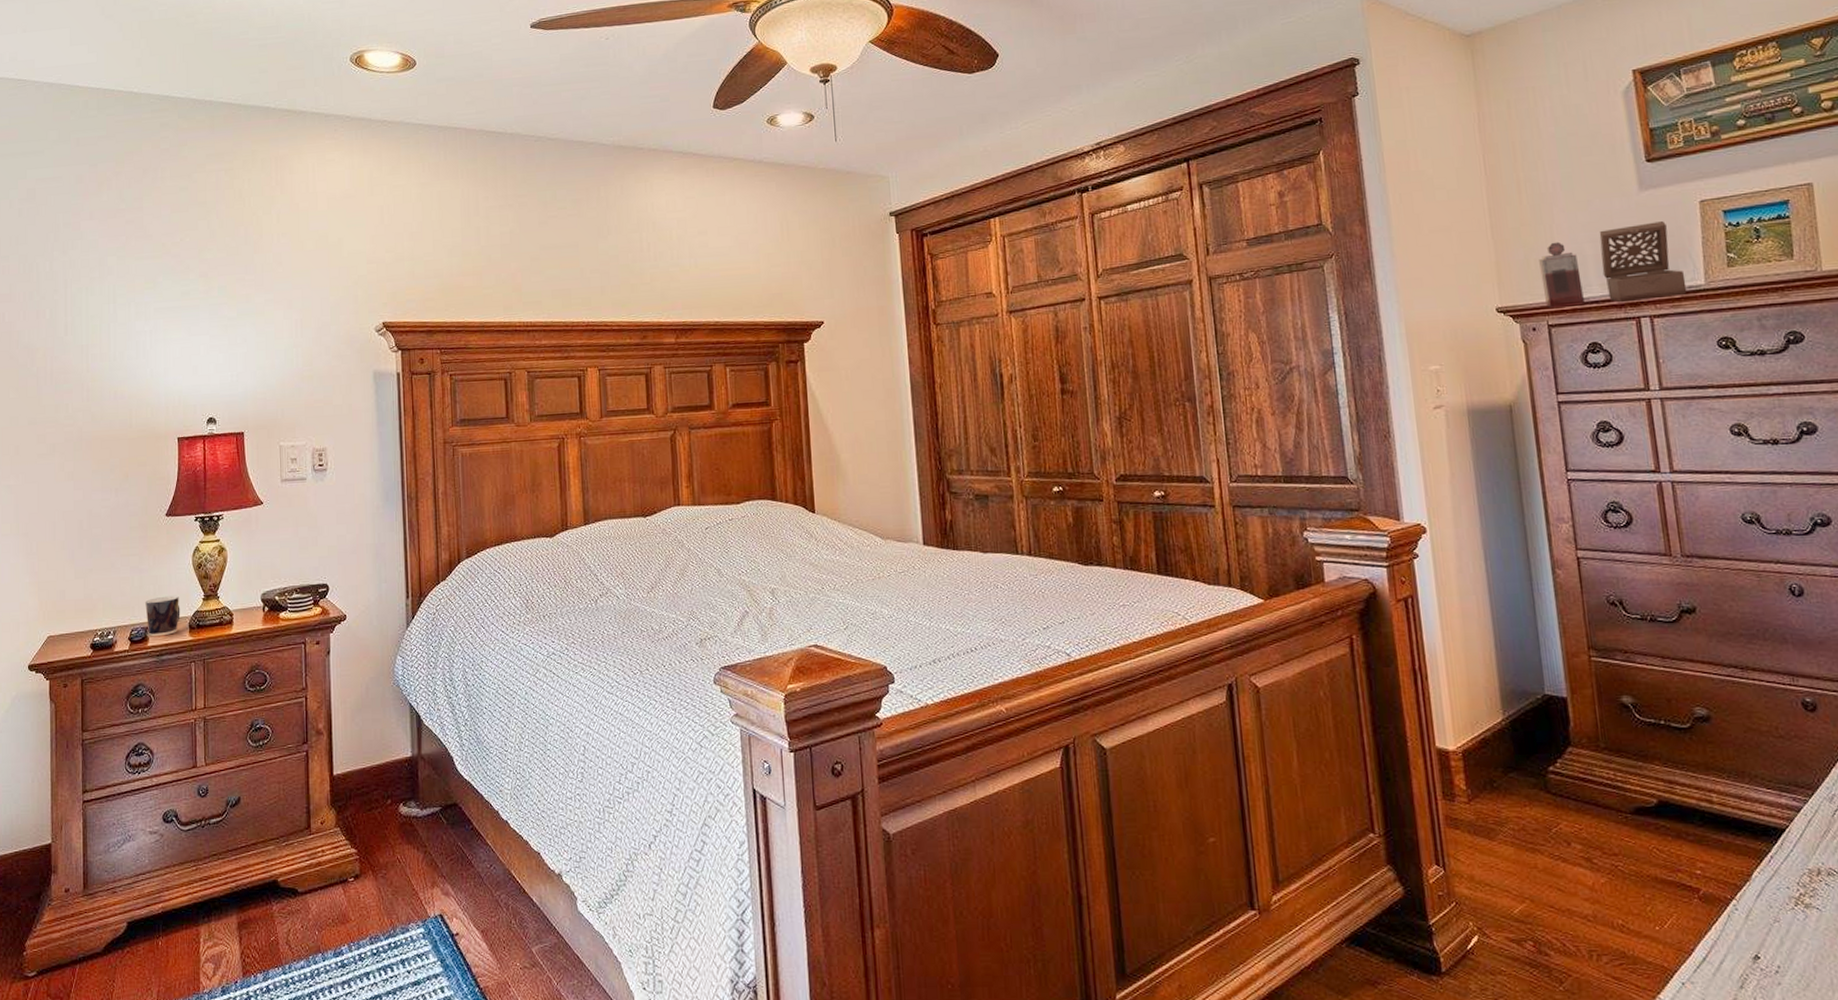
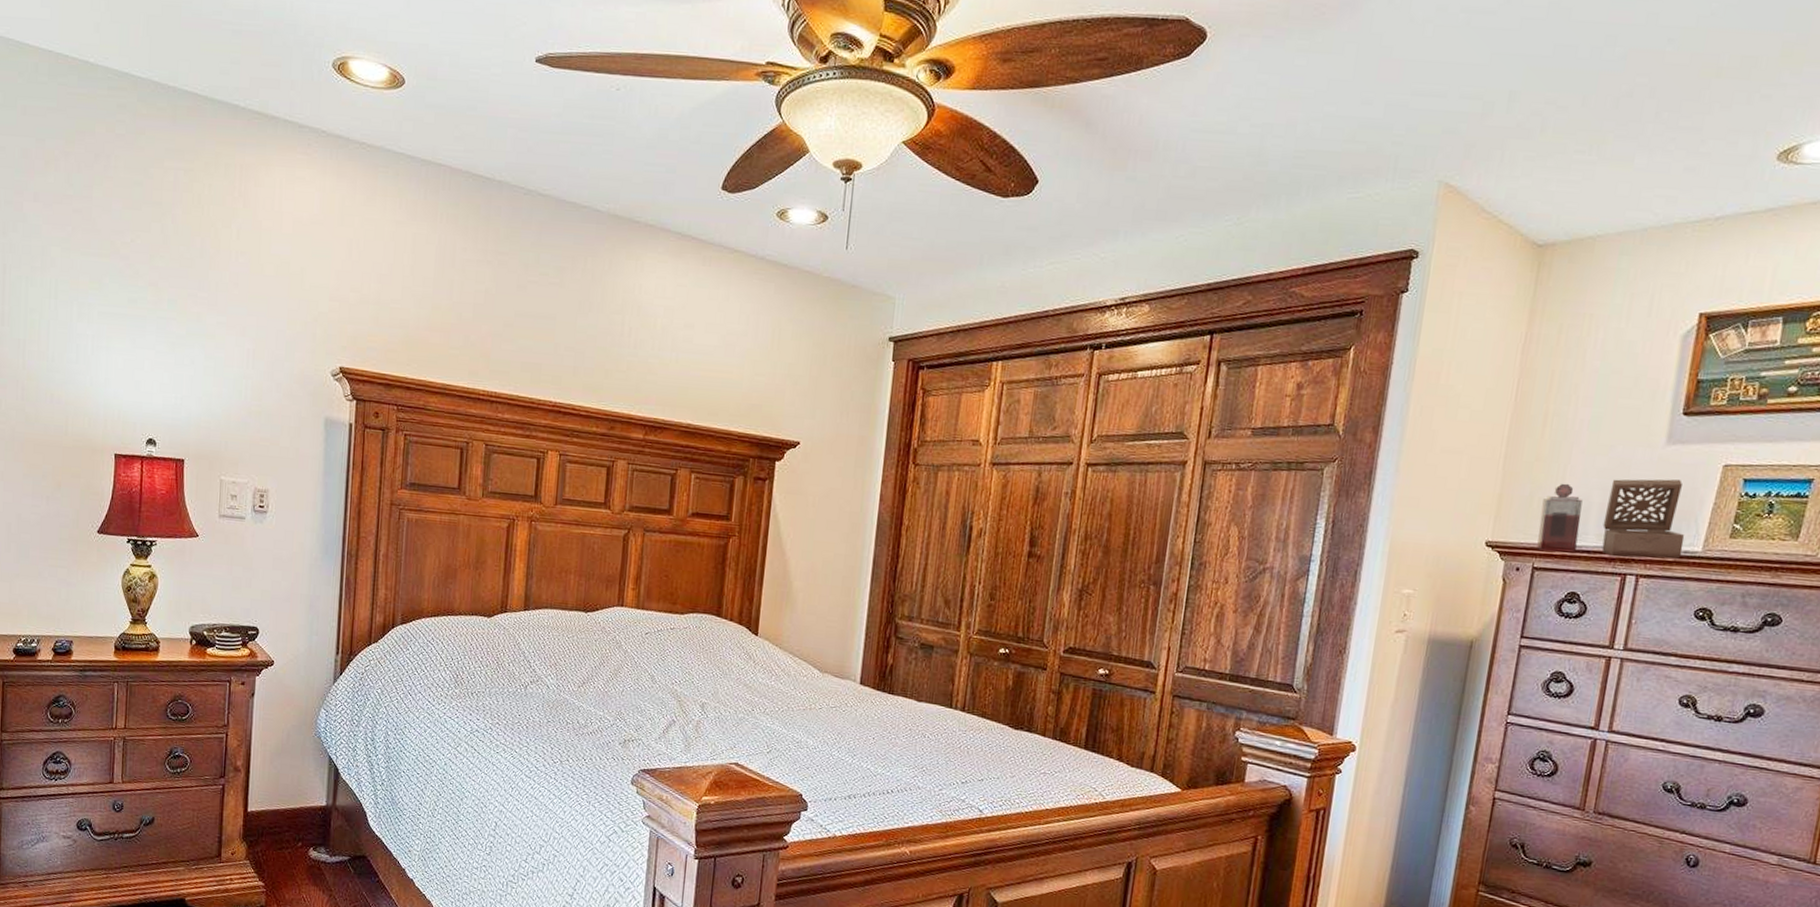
mug: present [145,595,181,637] -> none [71,613,107,653]

